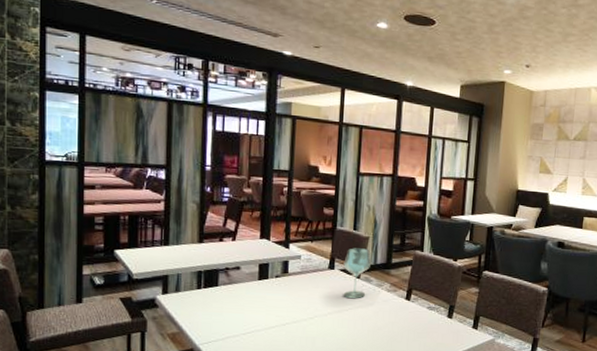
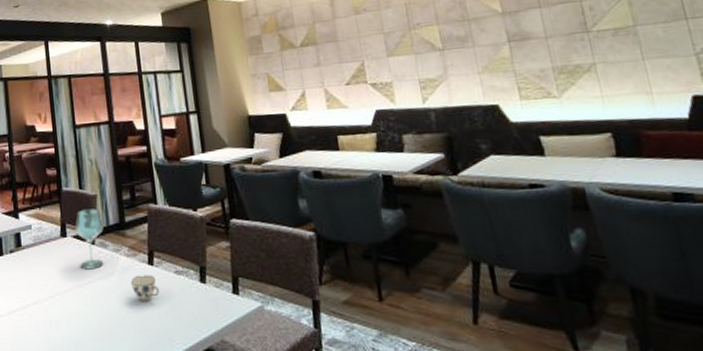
teacup: none [387,307,411,329] -> present [131,275,159,302]

